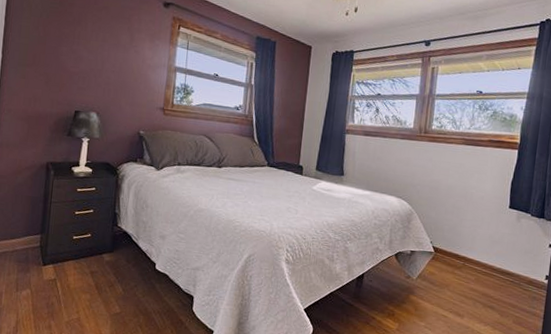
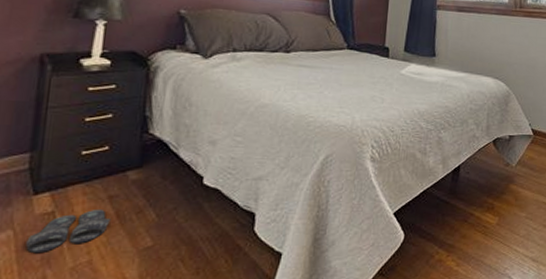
slippers: none [38,280,92,309] -> present [26,208,111,254]

